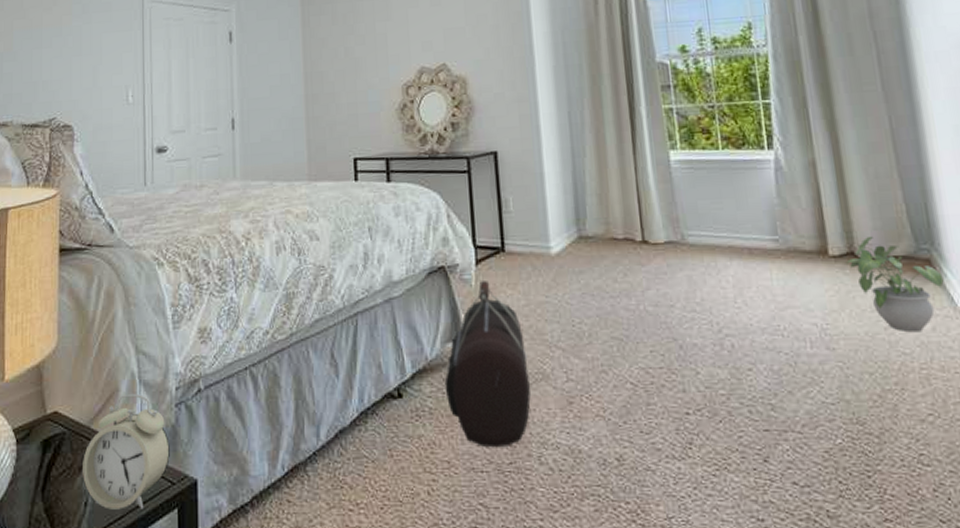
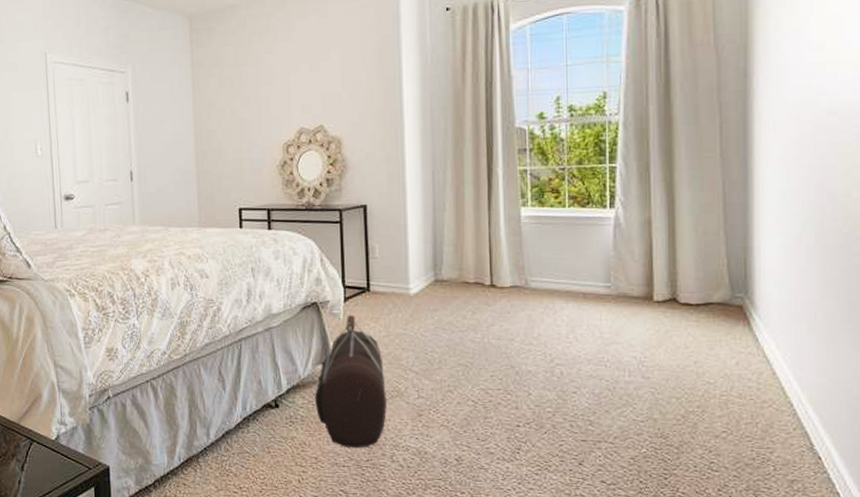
alarm clock: present [83,393,170,510] -> none [15,398,86,487]
potted plant: present [846,235,944,333] -> none [668,285,752,366]

